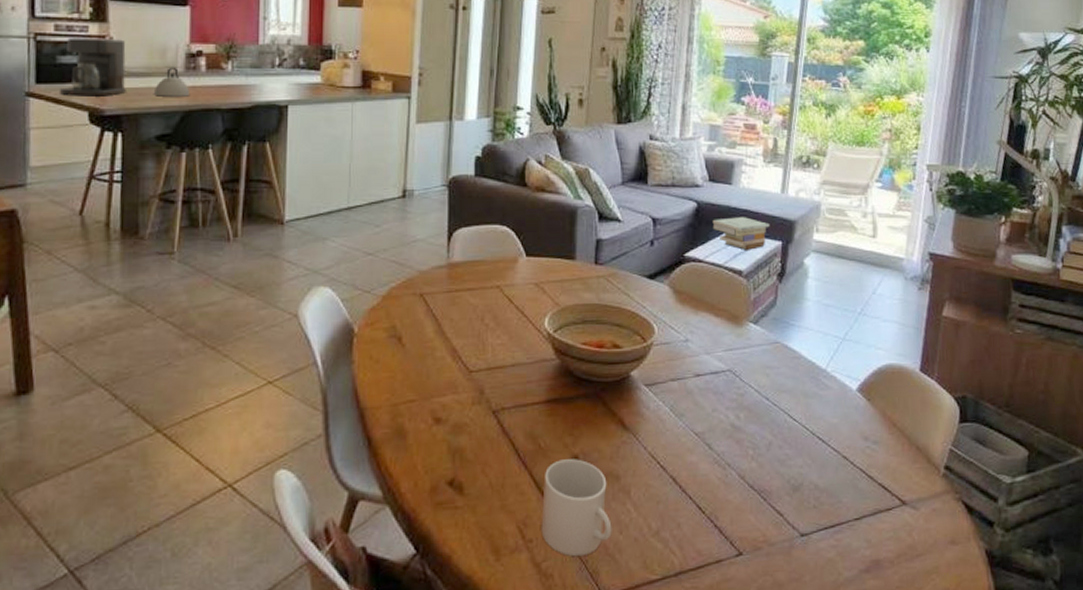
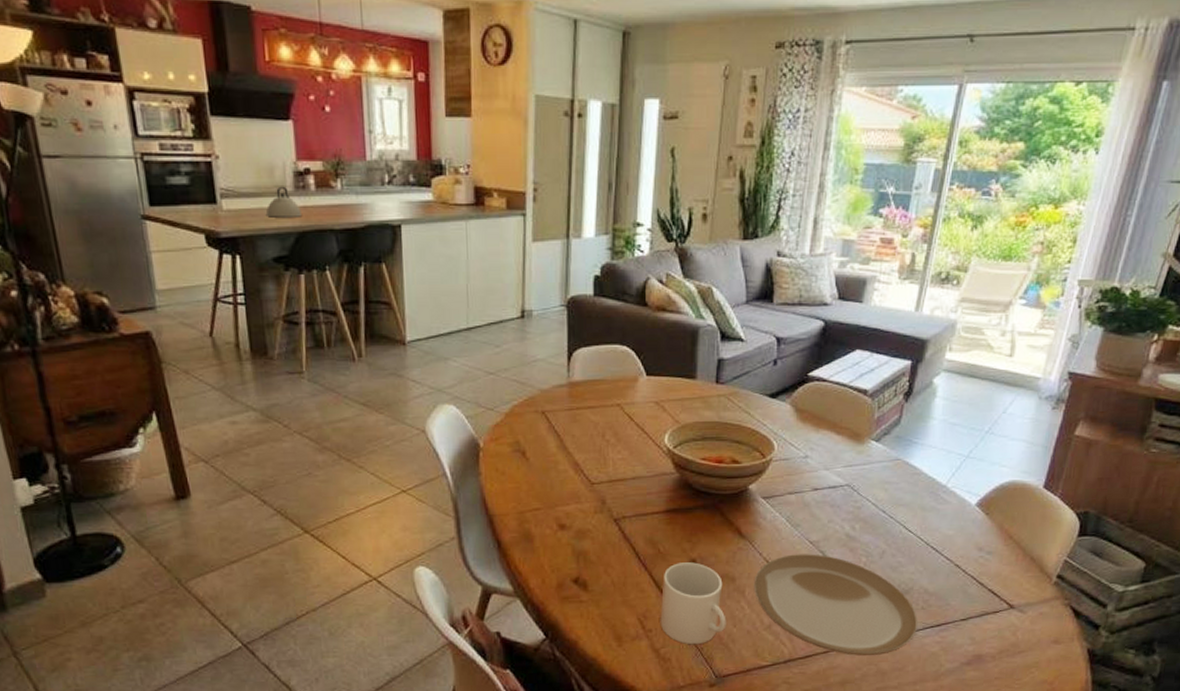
coffee maker: present [58,37,126,97] -> none [173,156,239,219]
plate: none [639,447,811,565] -> present [753,554,917,656]
books: present [712,217,770,250] -> none [839,336,900,369]

